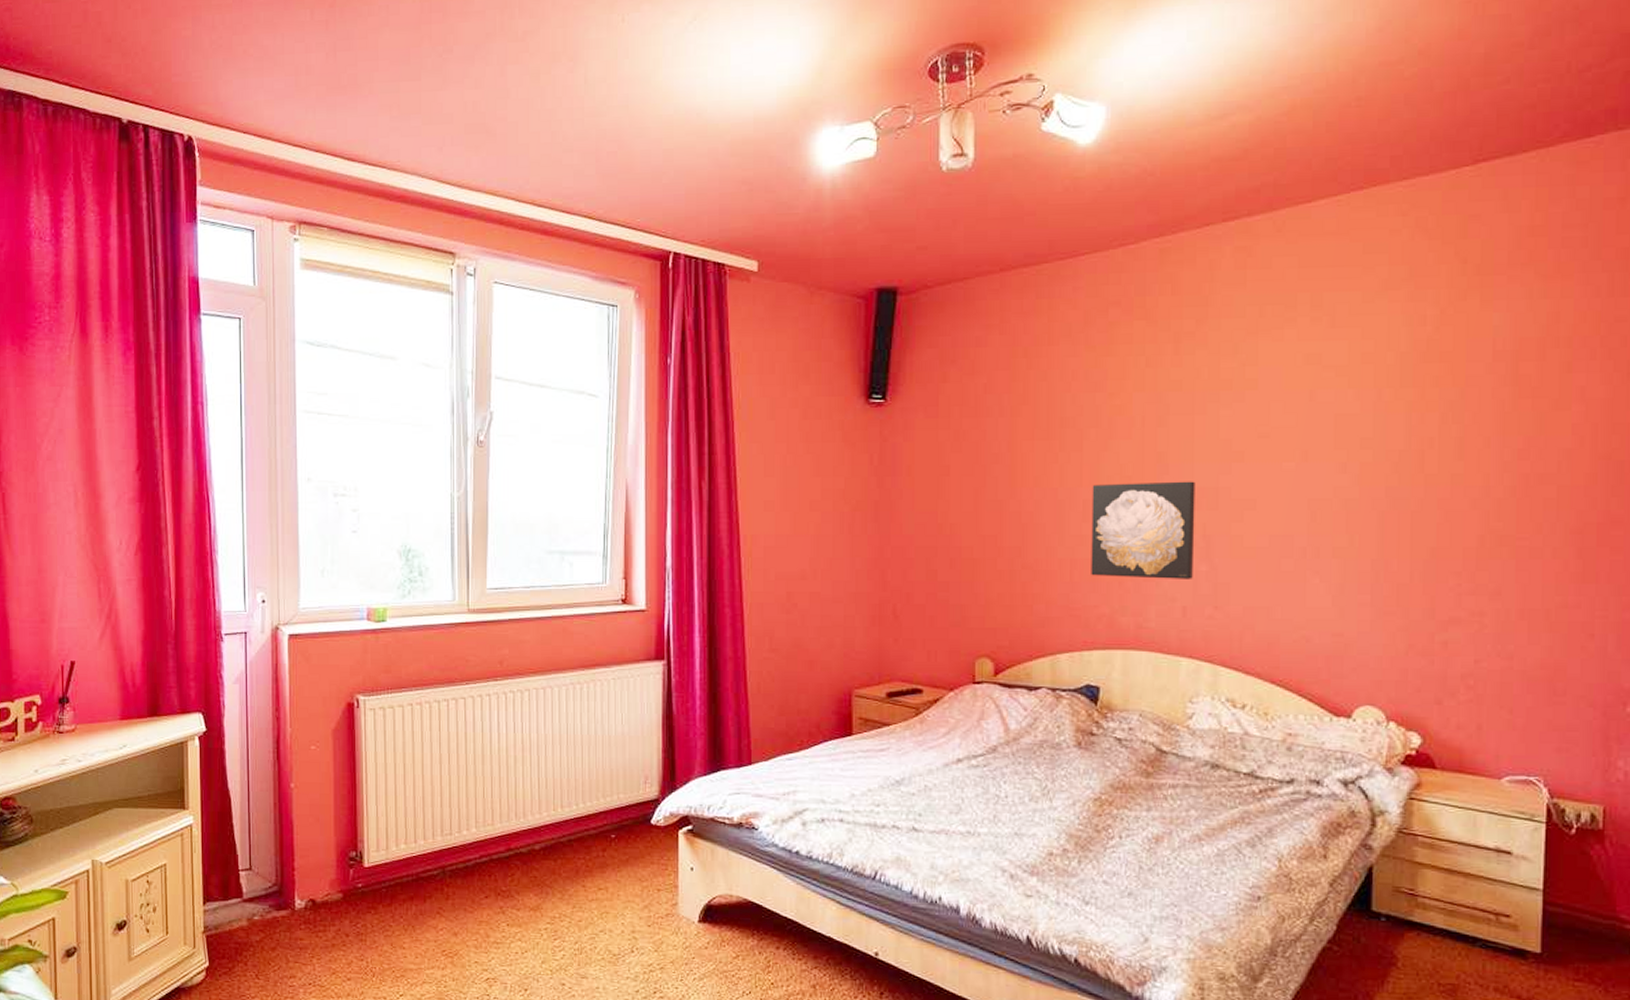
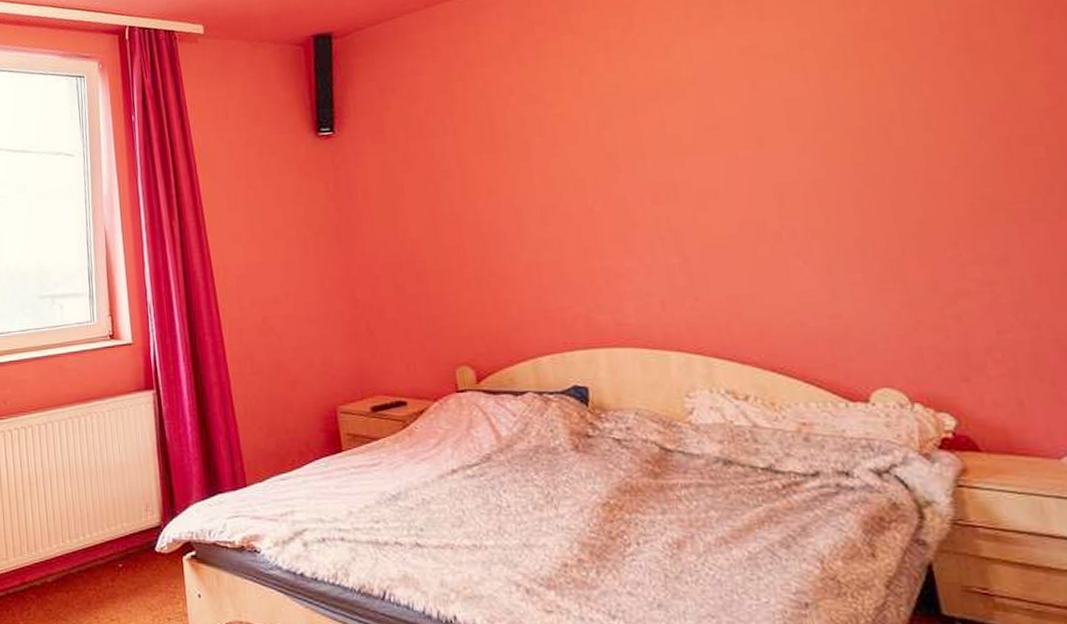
wall art: present [1091,481,1195,579] -> none [546,177,666,277]

